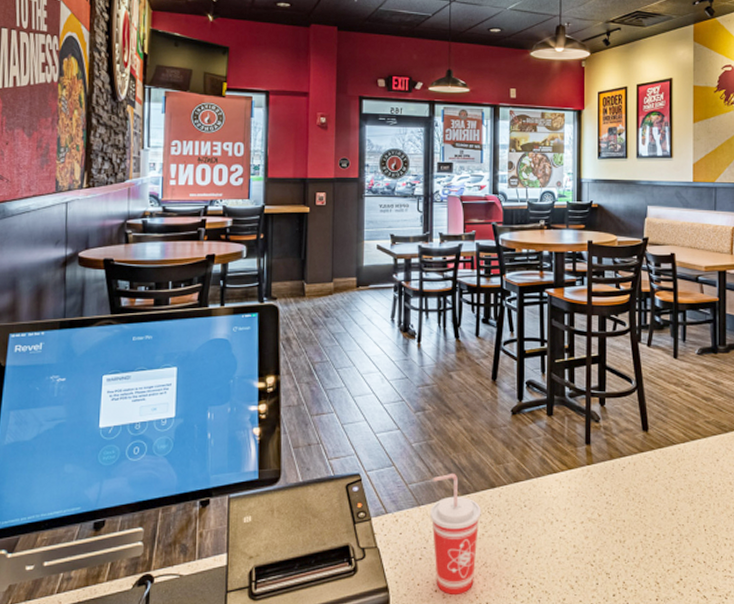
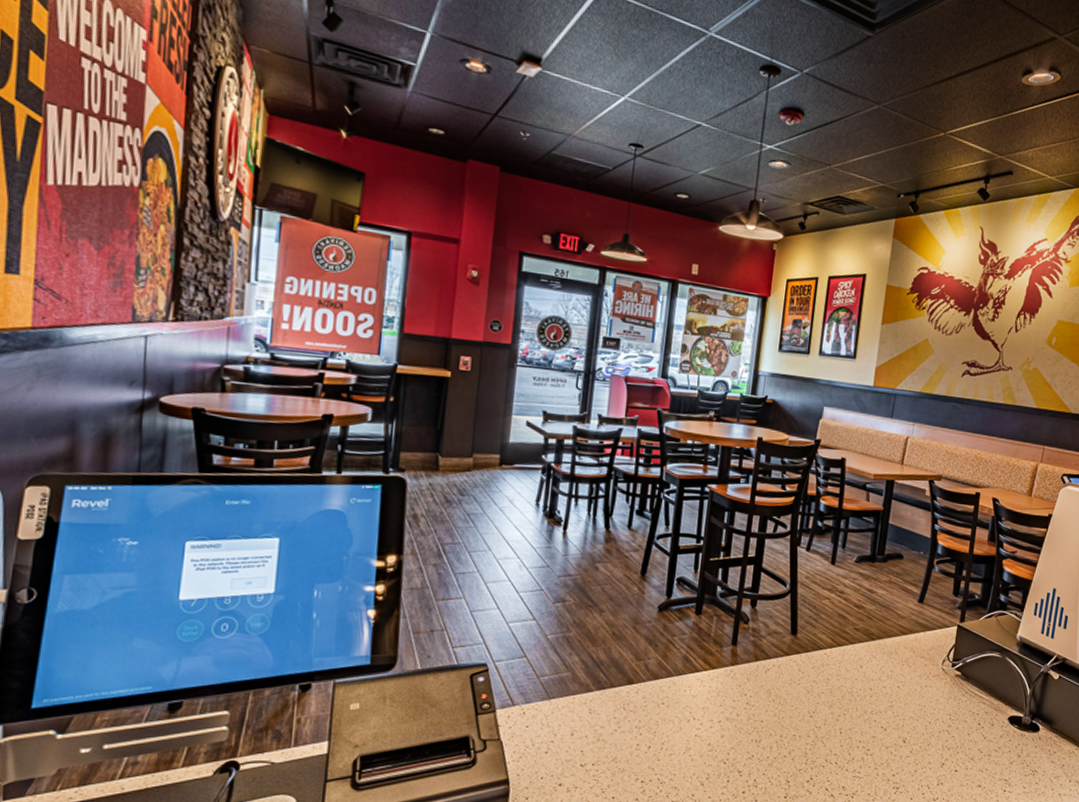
beverage cup: present [429,473,481,594] -> none [560,667,617,789]

